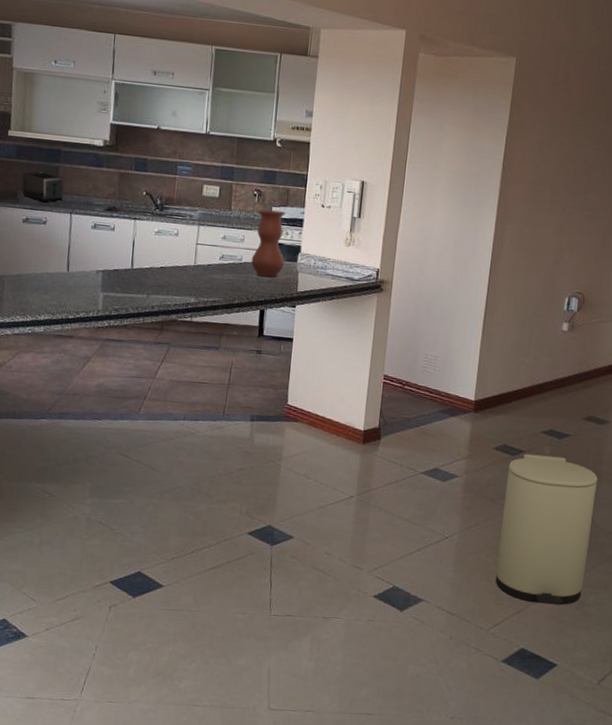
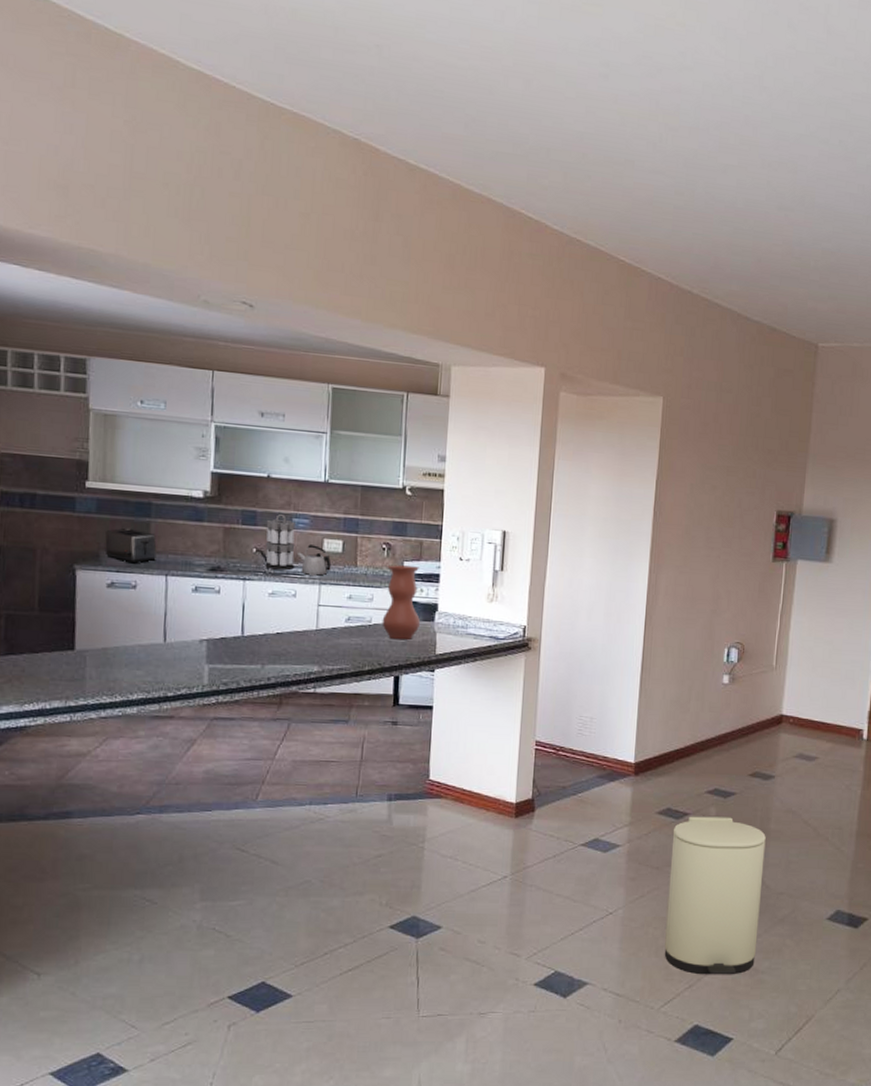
spice rack: none [152,162,180,212] -> present [265,514,295,571]
kettle: none [181,189,209,217] -> present [298,544,332,576]

